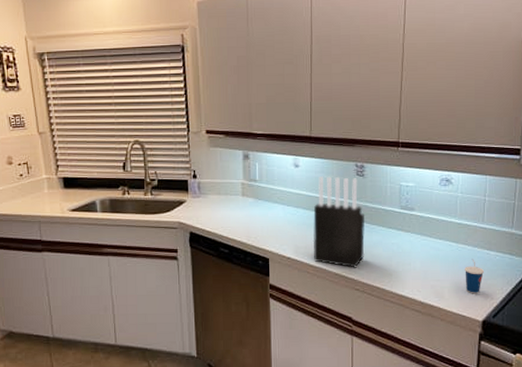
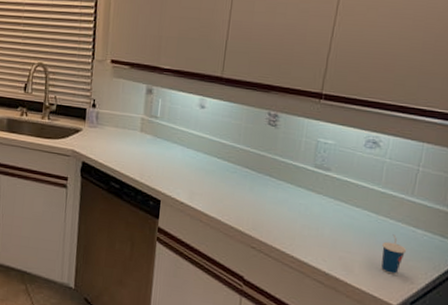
knife block: present [313,176,365,268] -> none [209,121,272,224]

